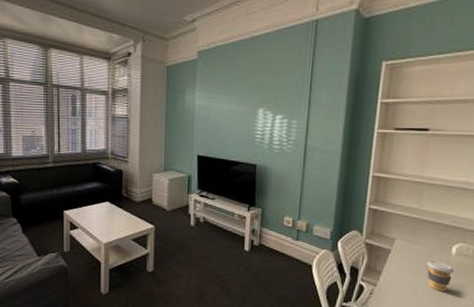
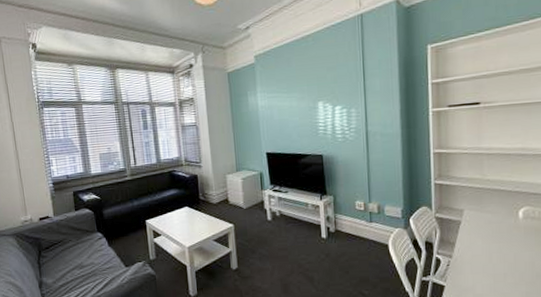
coffee cup: present [427,260,454,291] -> none [497,226,524,255]

